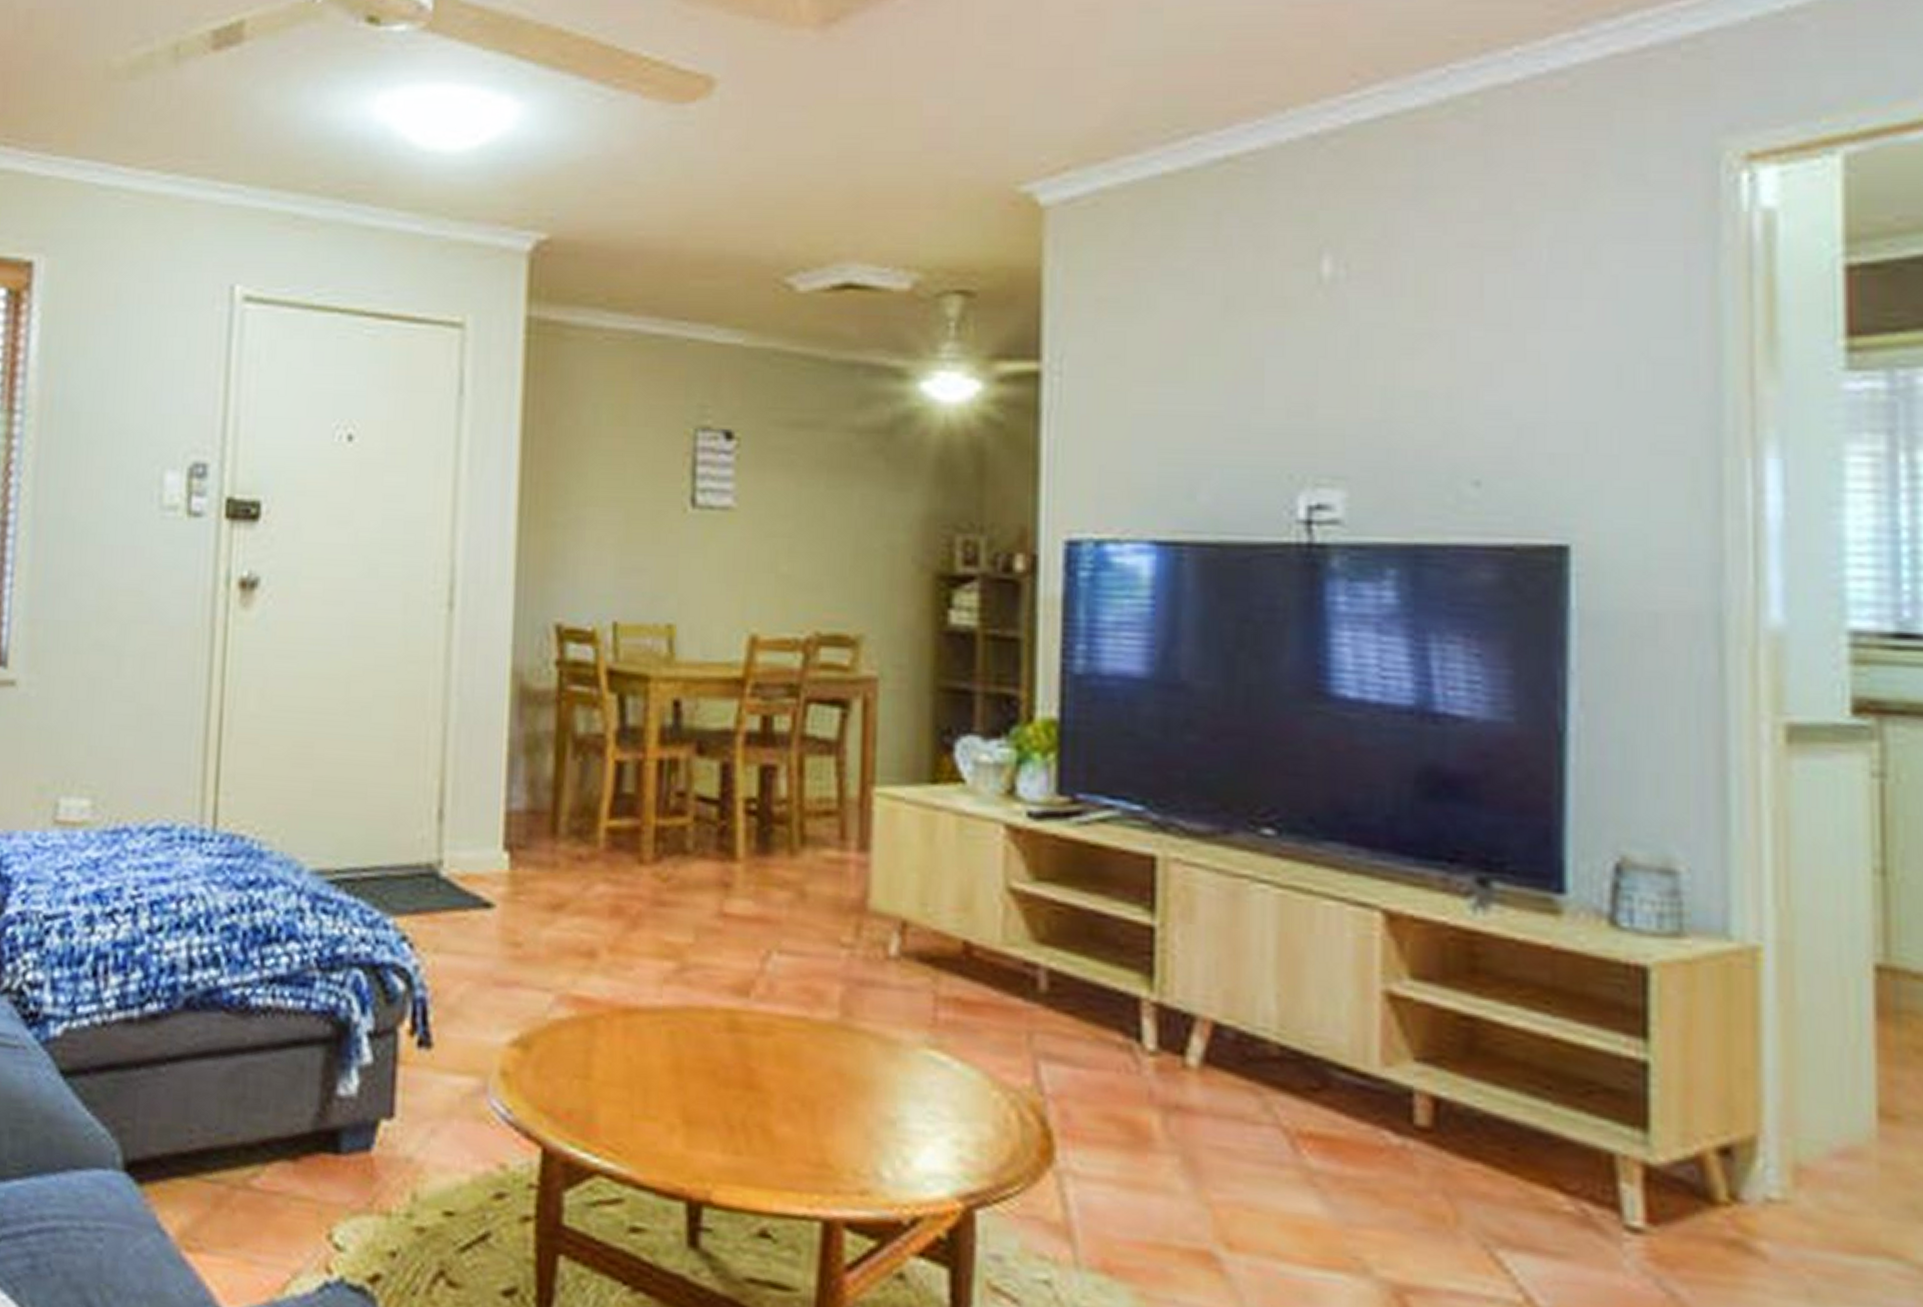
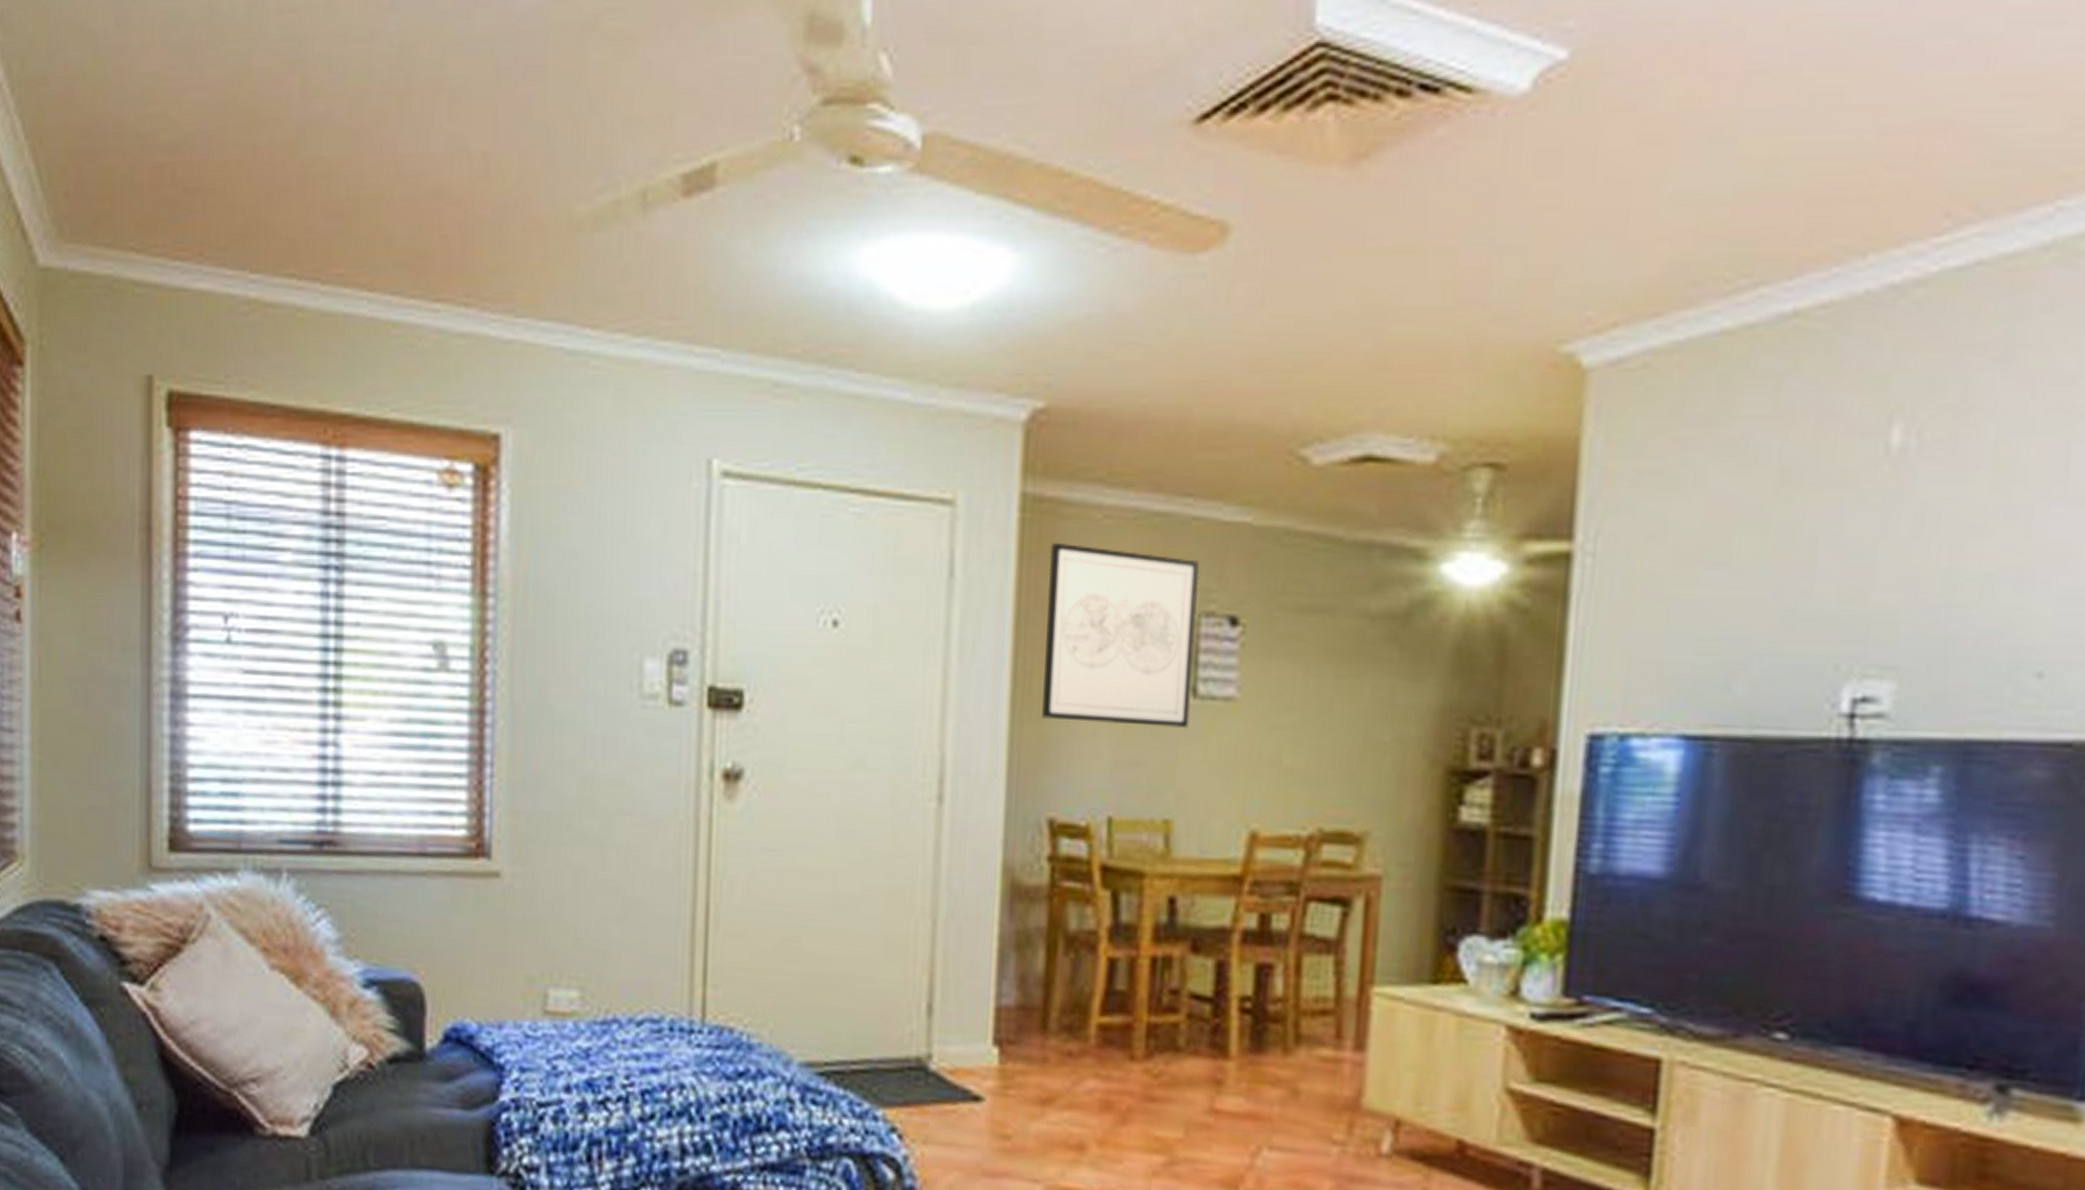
wall art: none [548,362,696,537] -> present [1042,542,1200,729]

